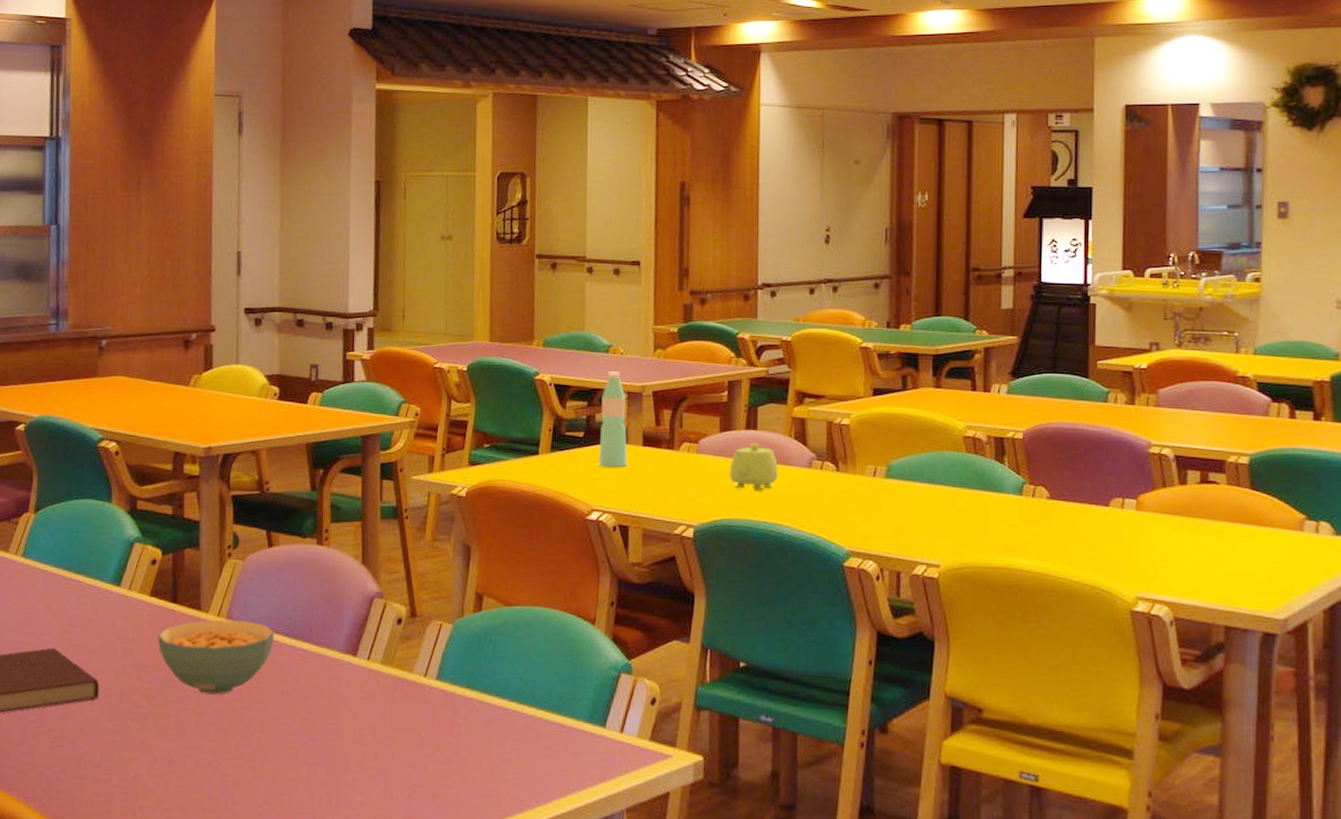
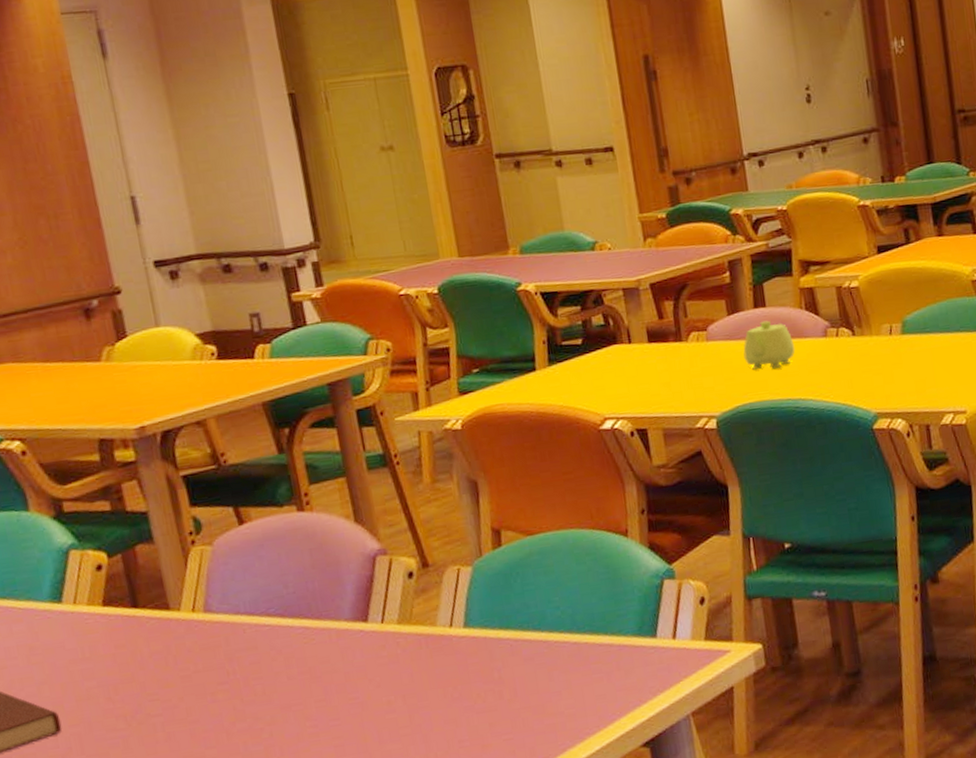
cereal bowl: present [157,619,275,695] -> none [122,609,267,699]
water bottle: present [599,371,628,468] -> none [595,269,635,372]

